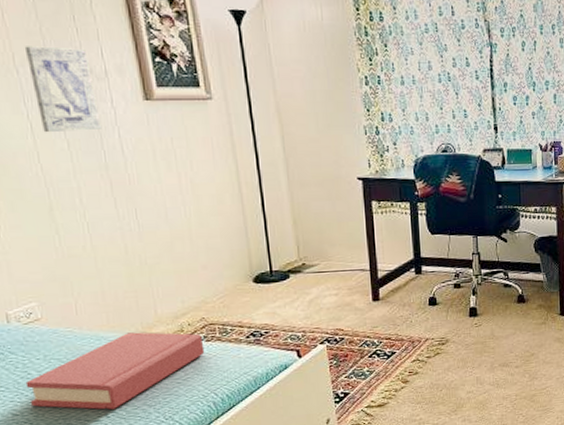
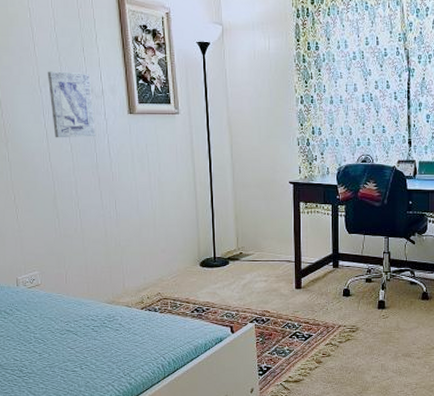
hardback book: present [25,332,205,410] -> none [25,301,158,363]

